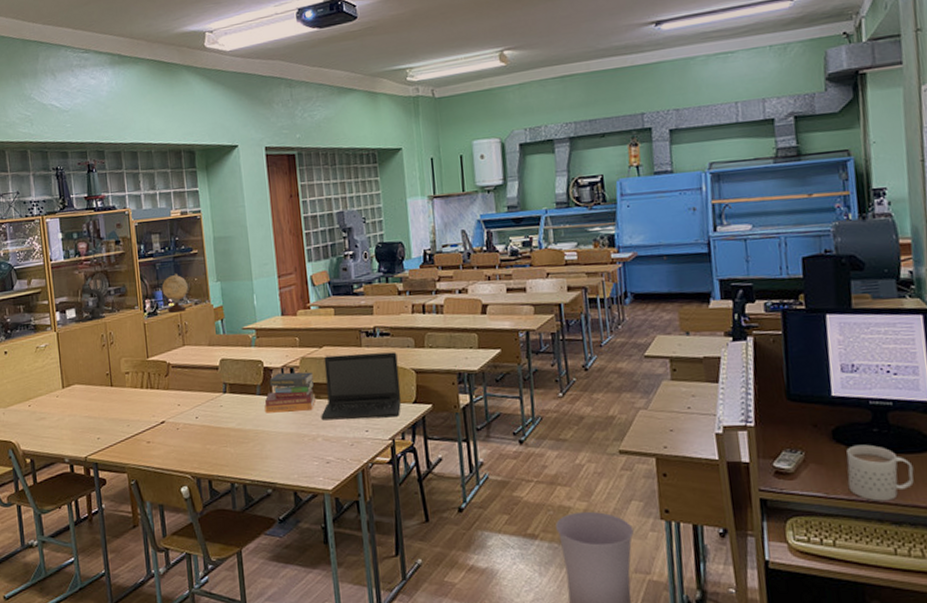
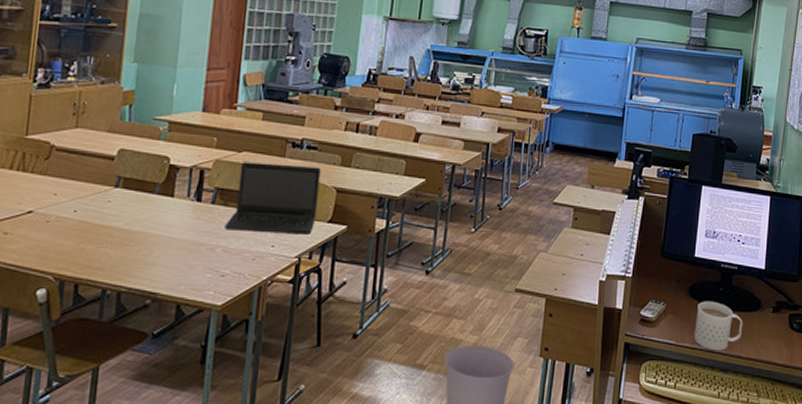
globe: present [161,273,188,313] -> none [62,44,97,89]
books: present [264,371,316,413] -> none [161,173,225,217]

